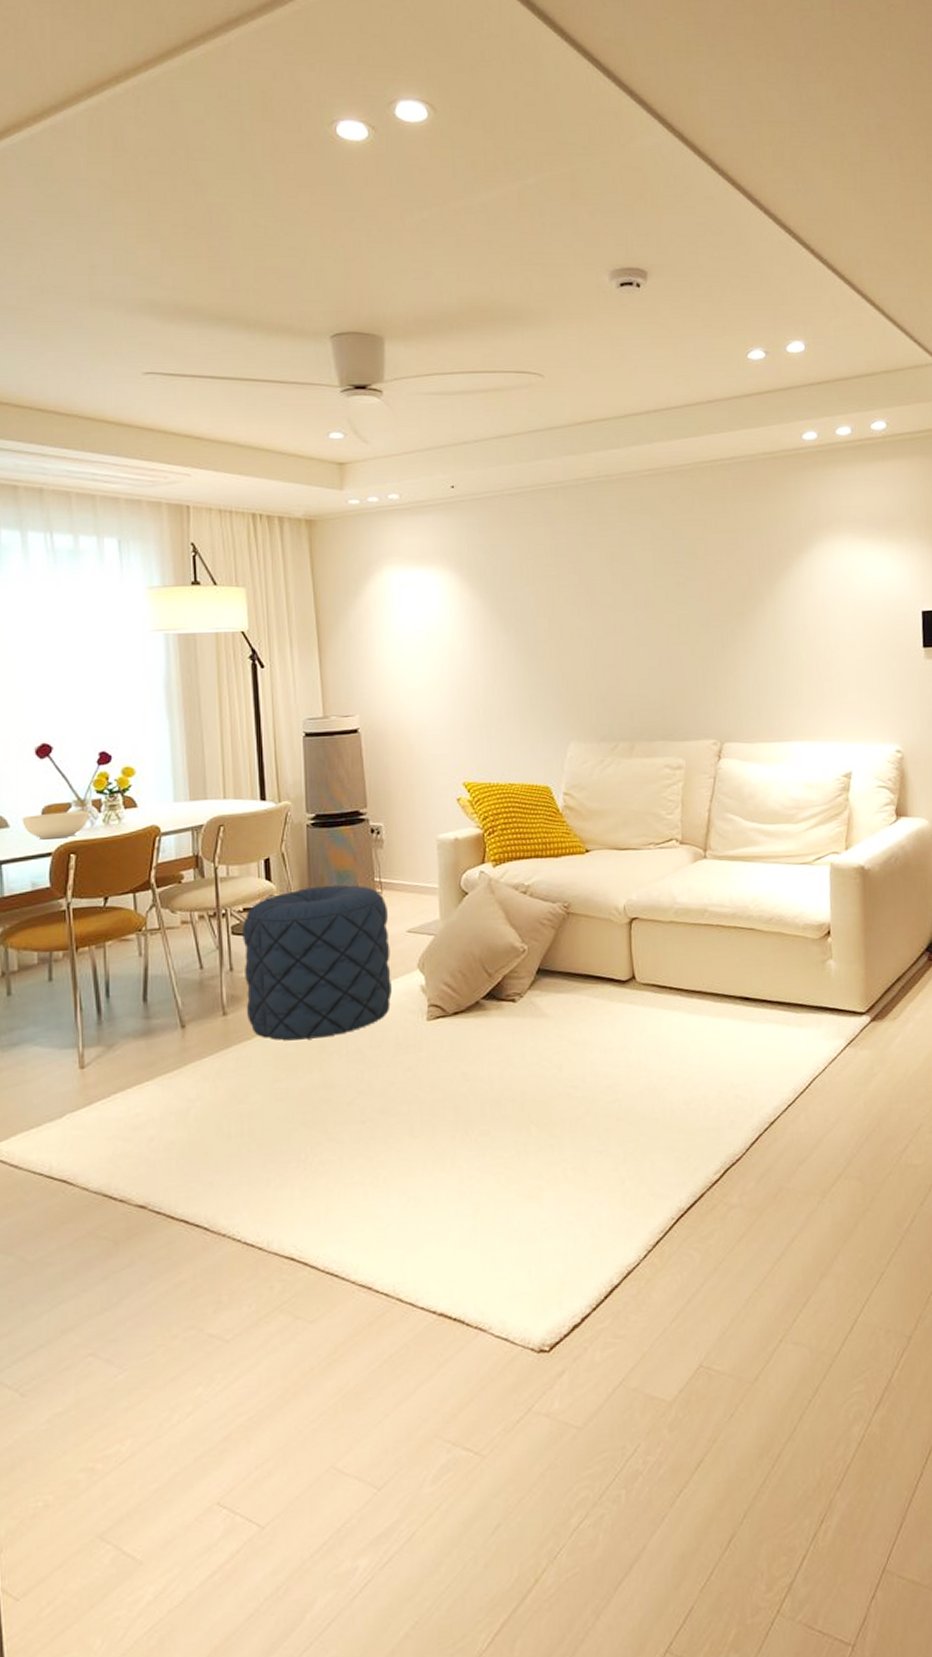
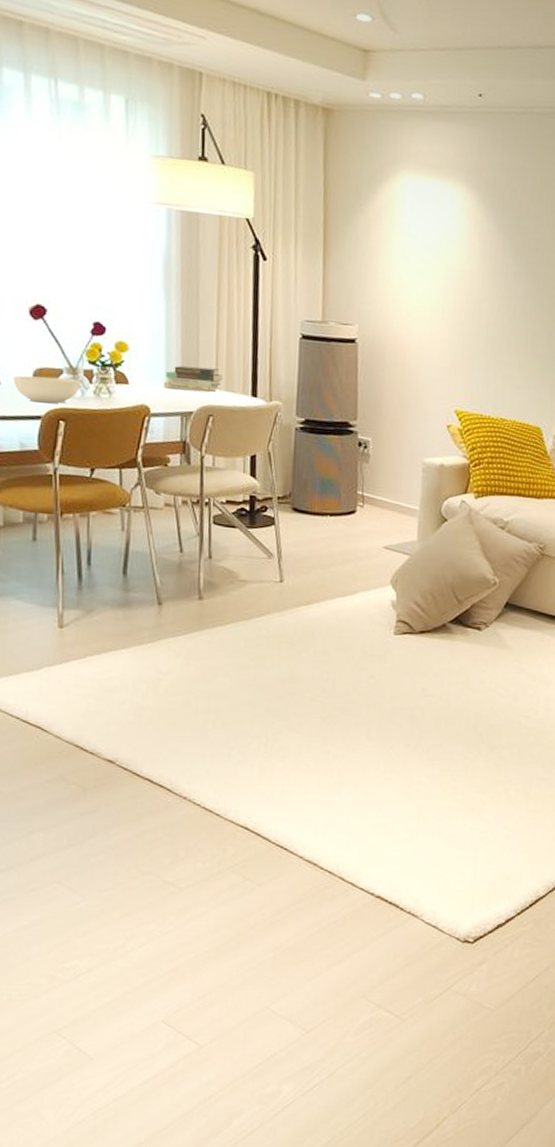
books: none [172,778,230,806] -> present [164,365,223,392]
pouf: present [242,884,392,1041] -> none [221,490,368,635]

